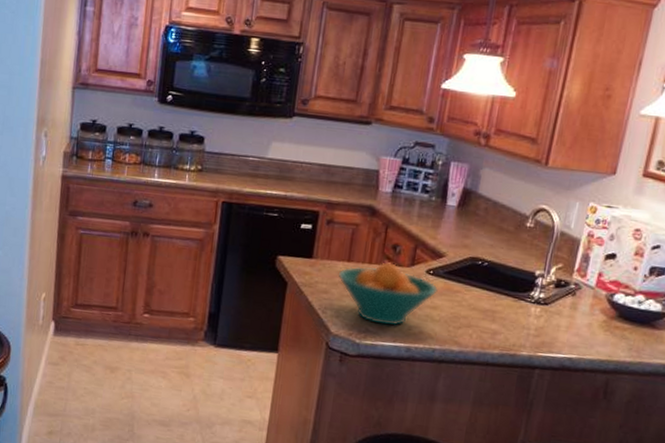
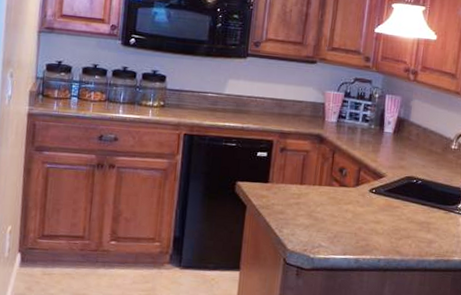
fruit bowl: present [338,262,438,326] -> none [292,184,380,240]

